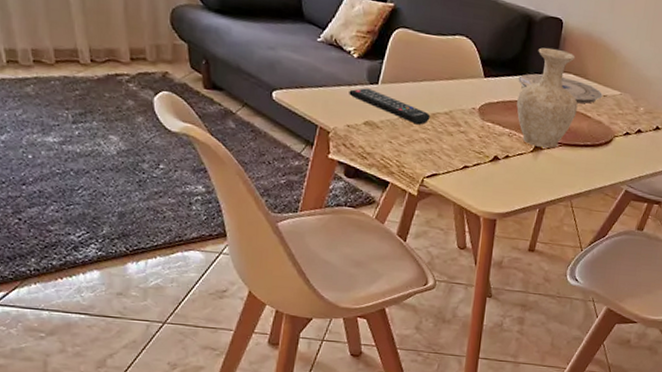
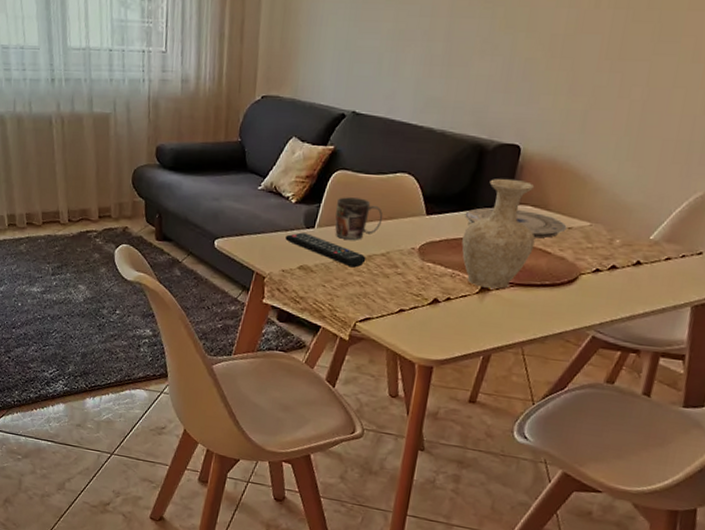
mug: none [398,55,445,98] -> present [335,197,383,240]

